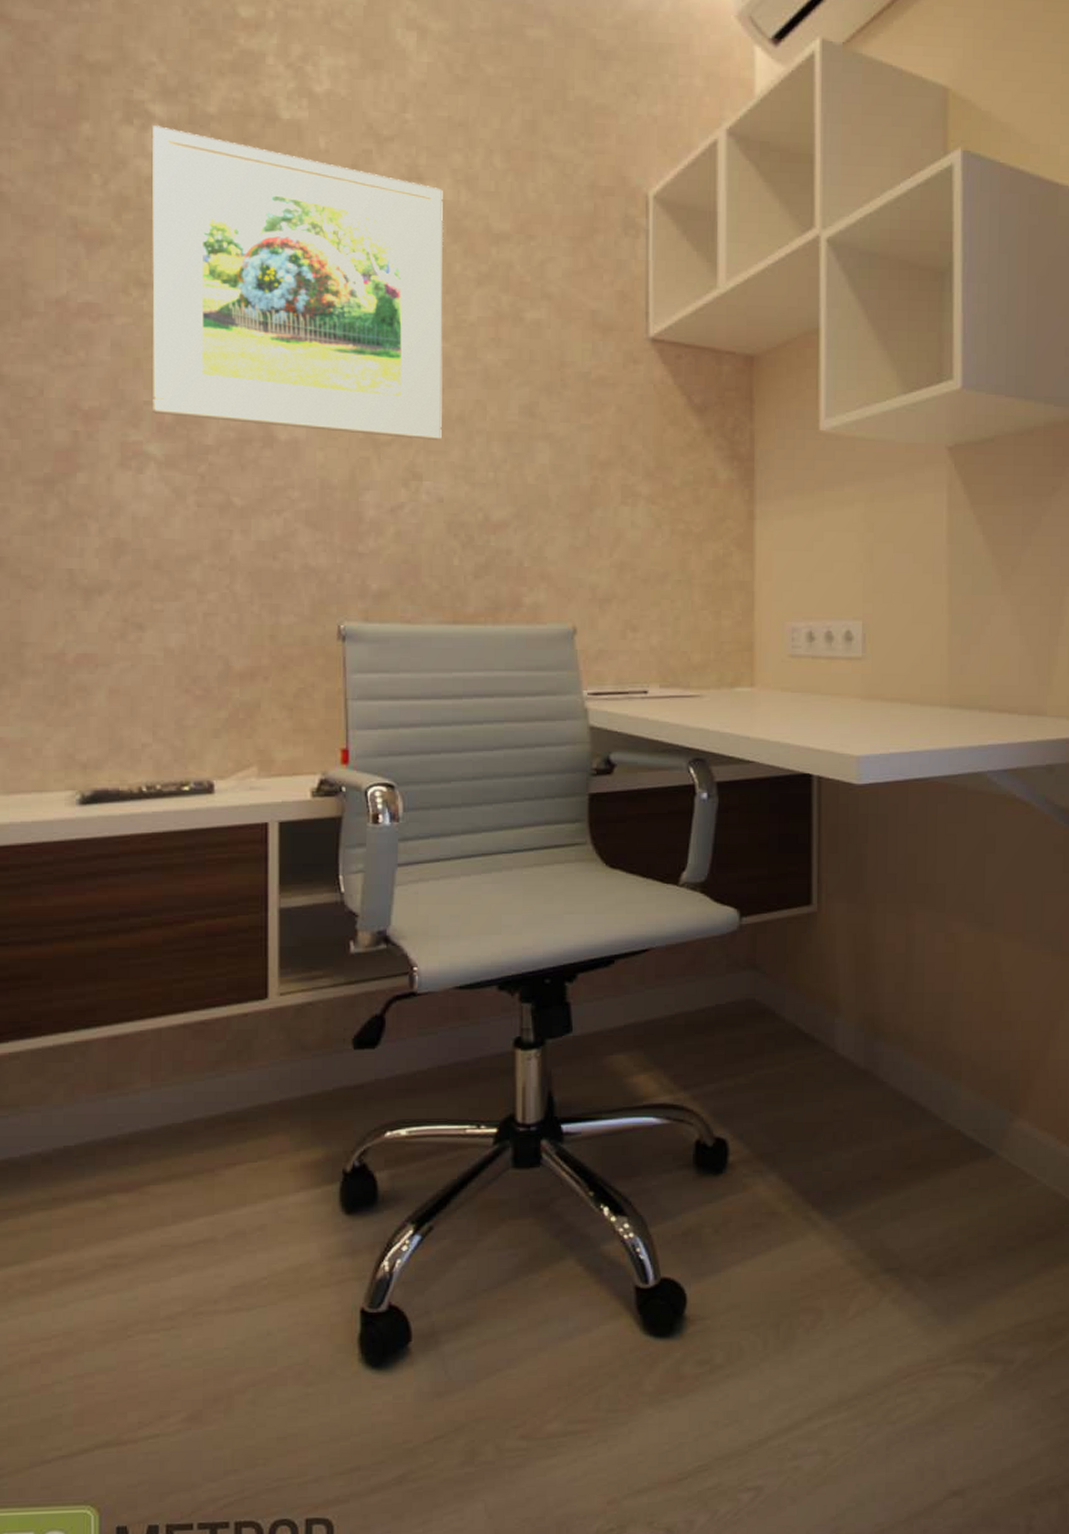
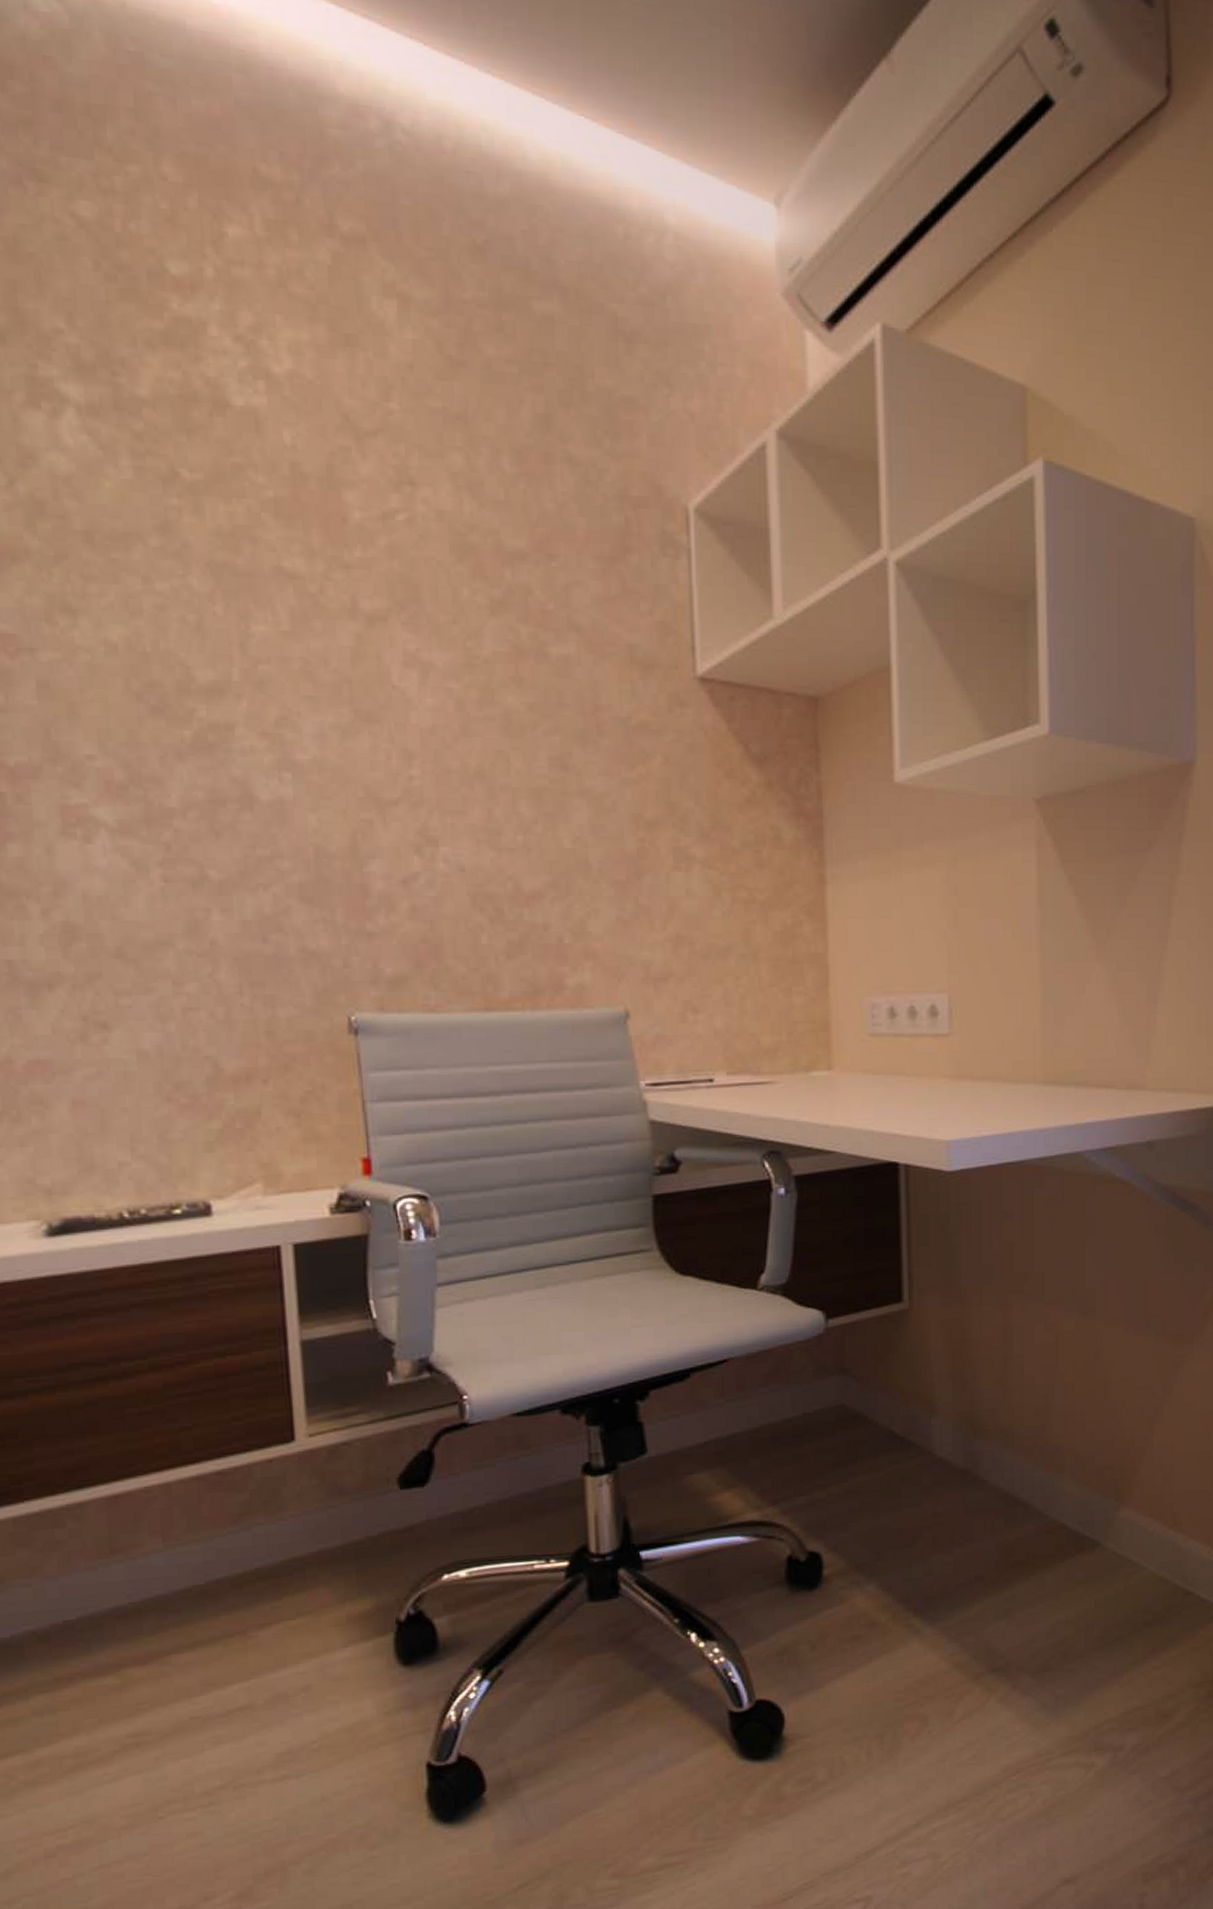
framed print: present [151,126,444,440] -> none [65,411,458,798]

